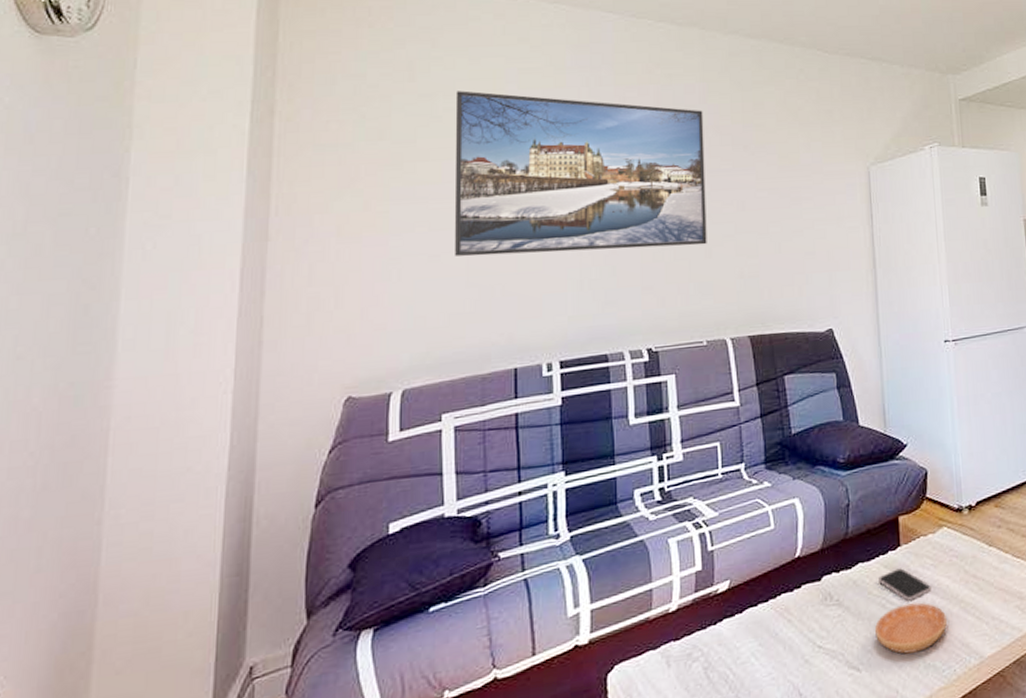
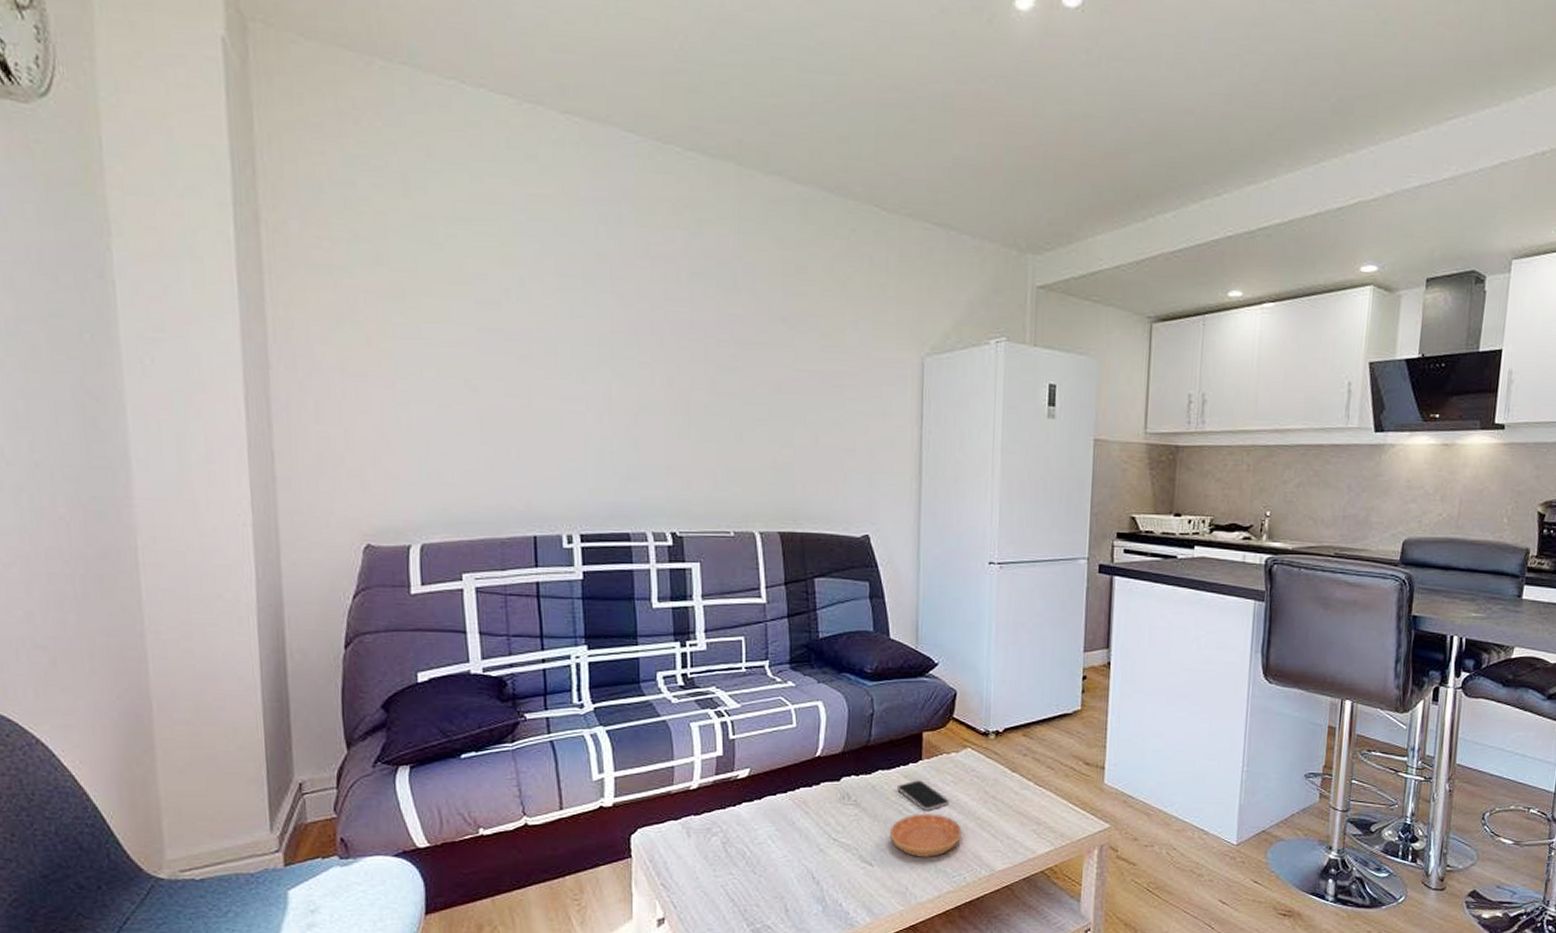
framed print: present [454,90,707,257] -> none [457,215,738,427]

